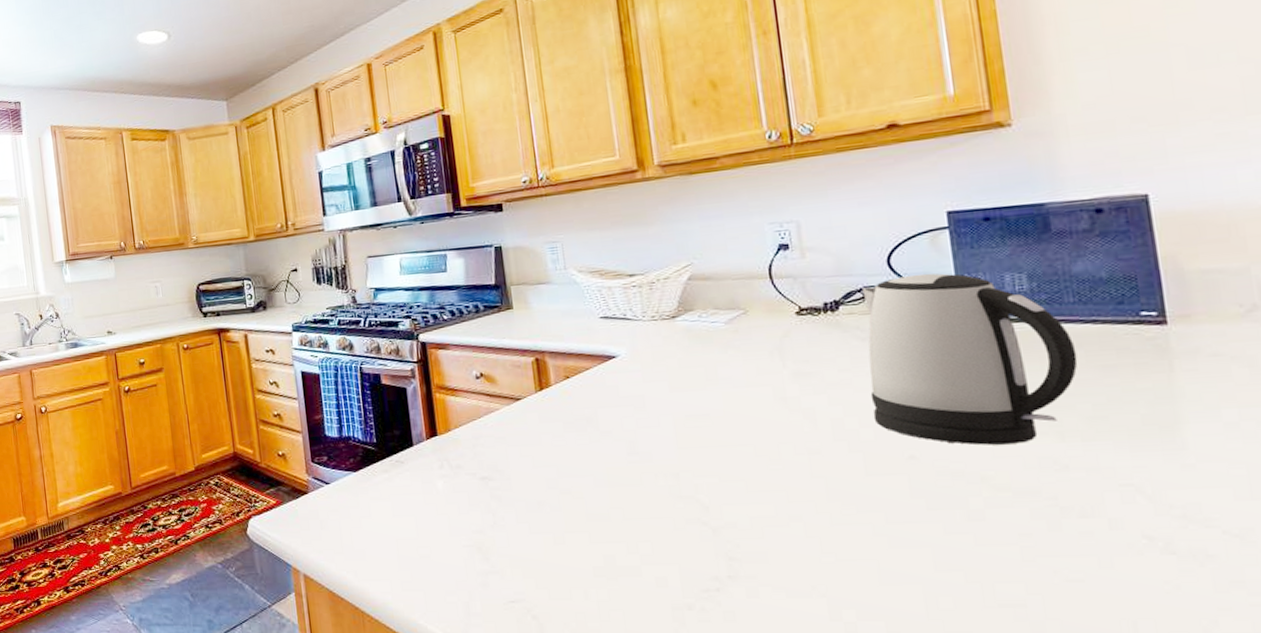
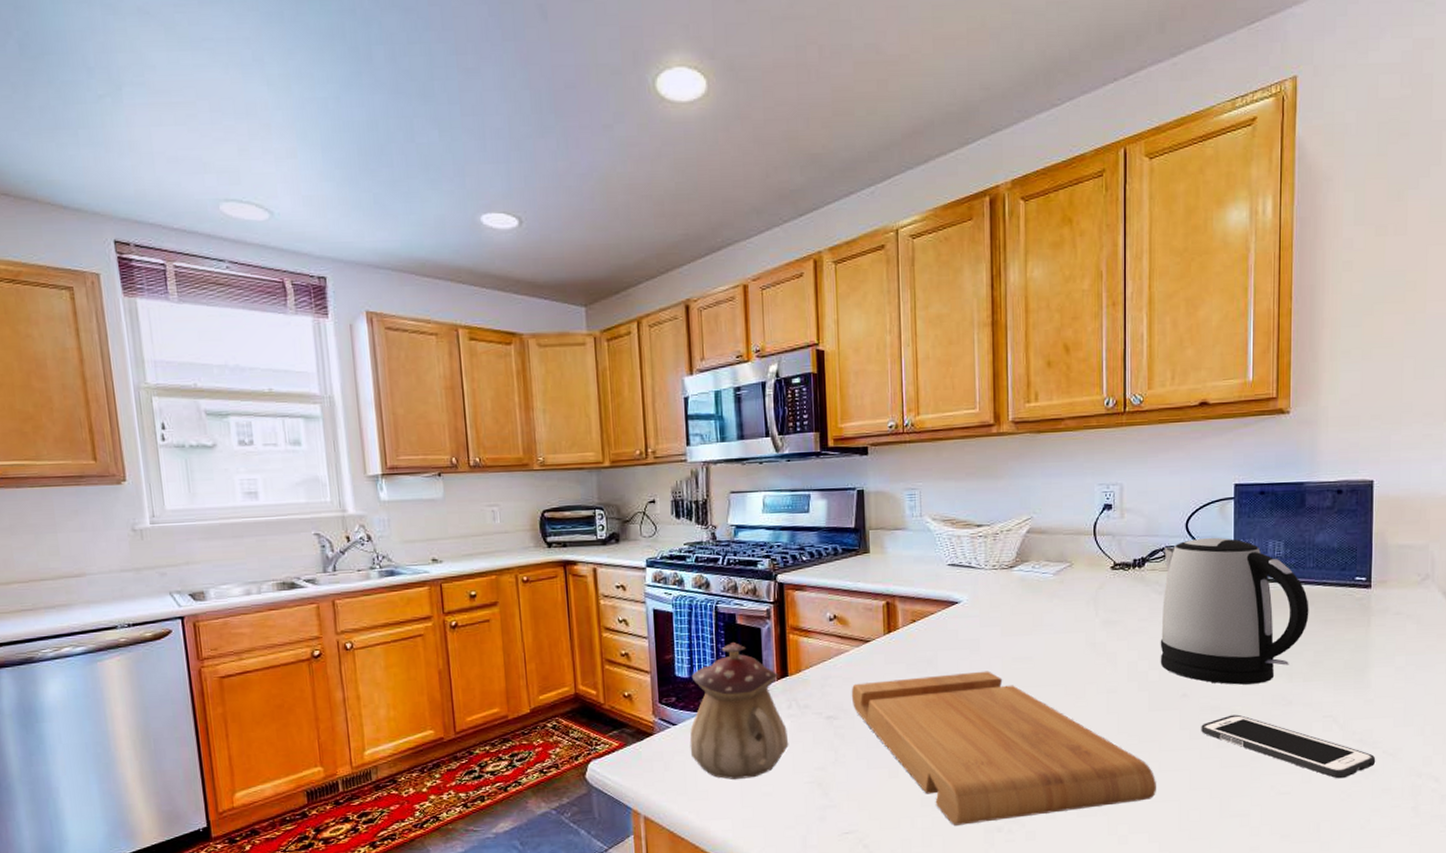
teapot: none [341,401,444,540] -> present [689,641,789,780]
cutting board: none [505,429,889,600] -> present [851,671,1156,826]
cell phone: none [940,481,1214,565] -> present [1201,714,1376,779]

